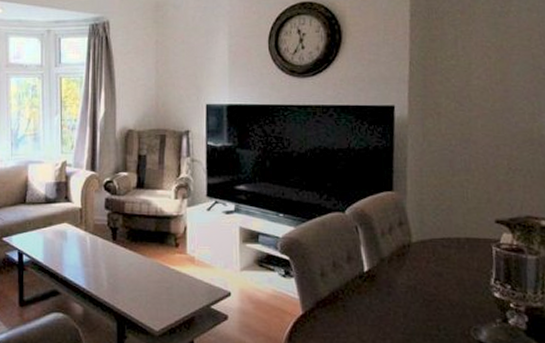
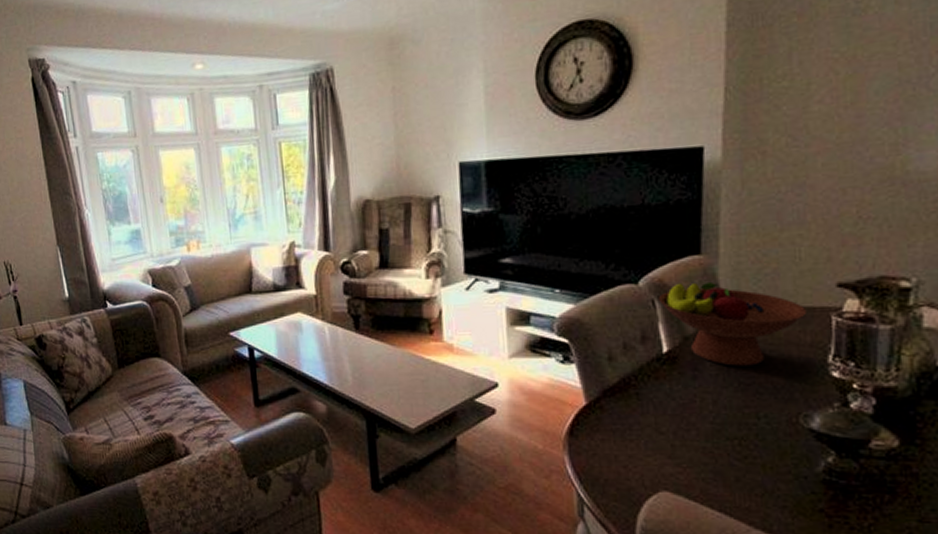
fruit bowl: none [360,213,474,285] -> present [657,281,808,366]

